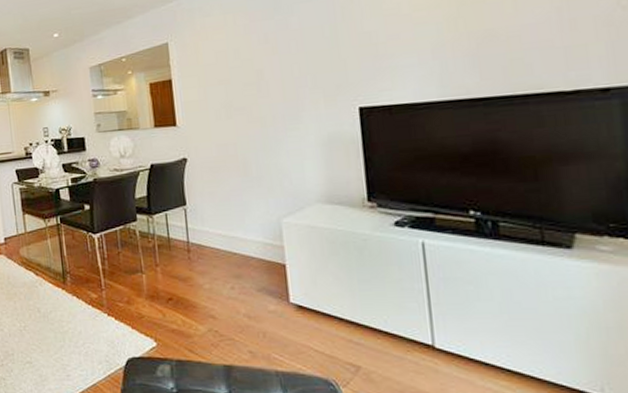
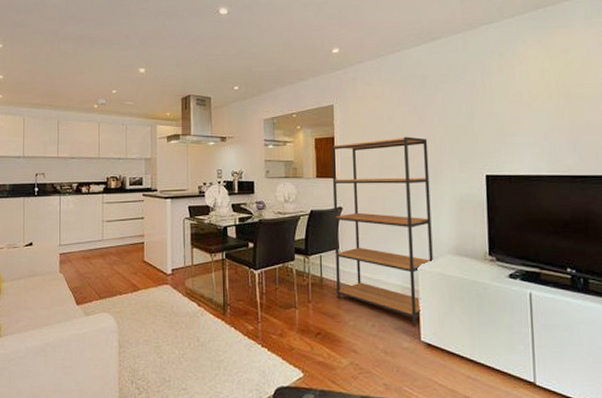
bookshelf: none [169,70,299,286] -> present [331,136,433,326]

